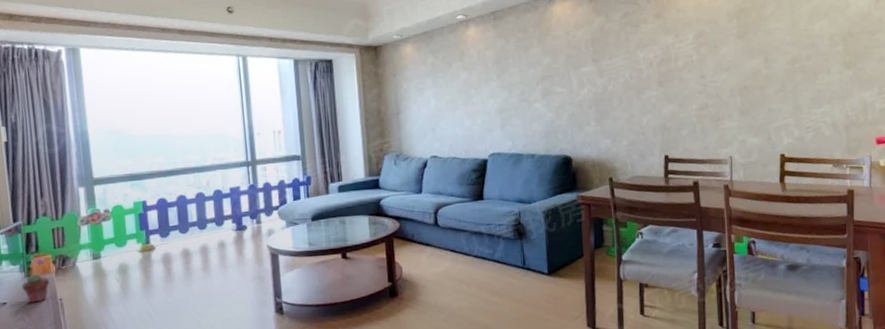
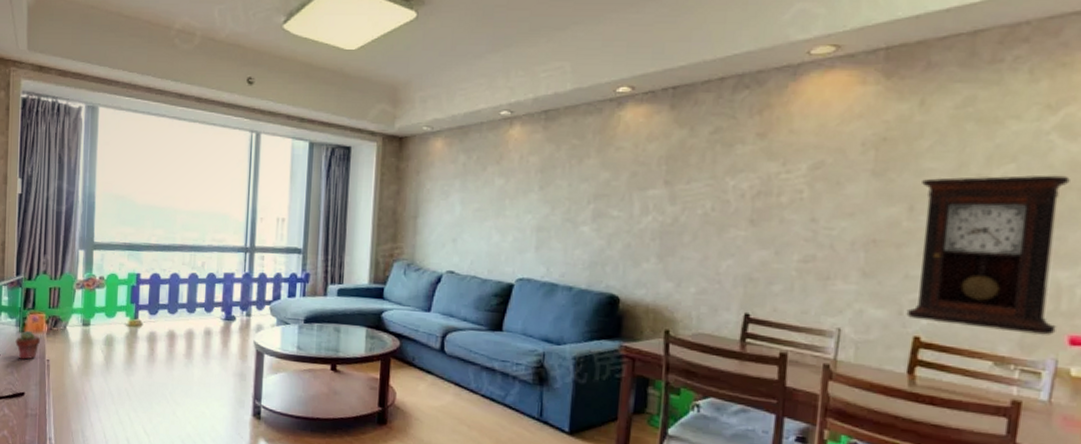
pendulum clock: none [770,24,867,142] -> present [906,175,1070,335]

